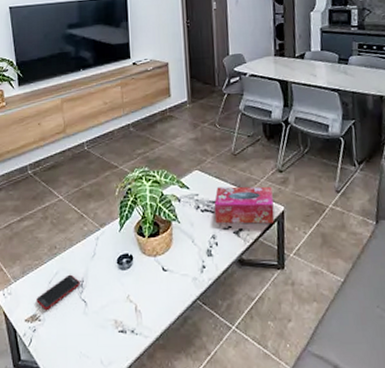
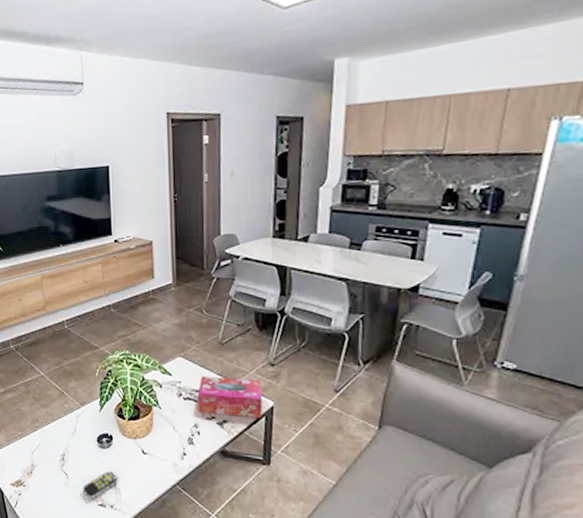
cell phone: present [36,274,80,310] -> none [21,447,61,477]
remote control: none [102,293,139,327] -> present [82,471,118,500]

